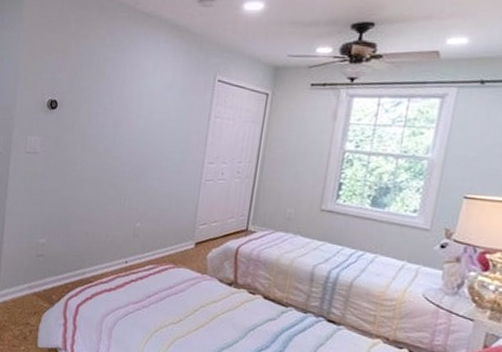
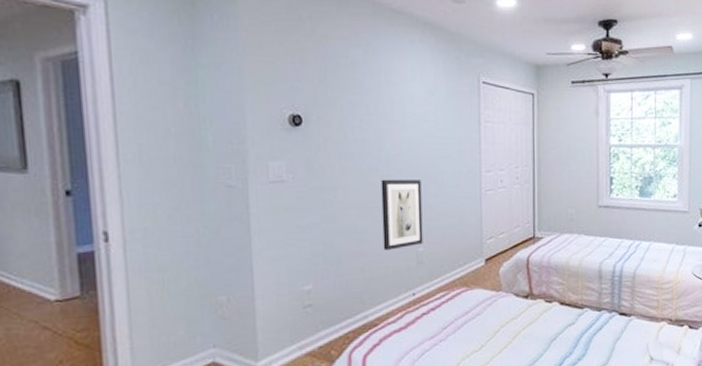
wall art: none [106,159,148,221] -> present [381,179,423,250]

